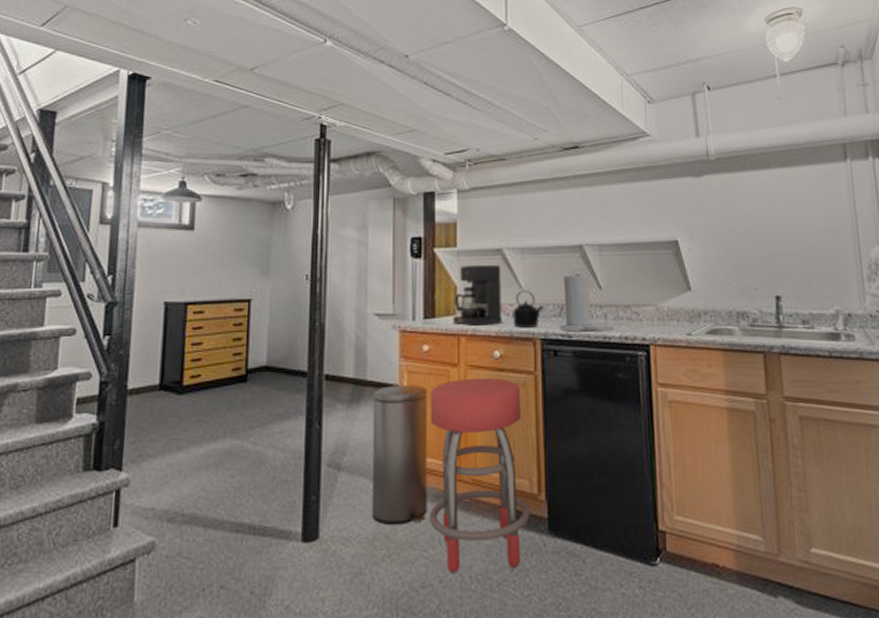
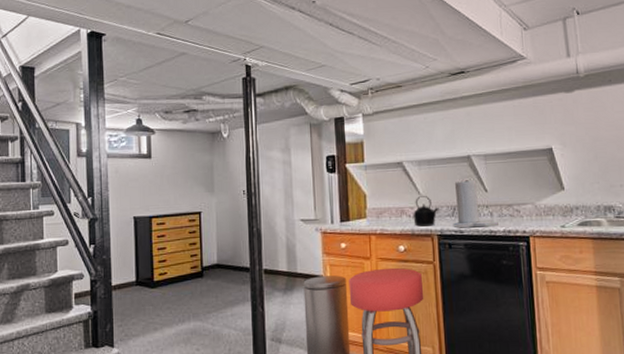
coffee maker: present [453,264,502,326] -> none [364,175,405,226]

